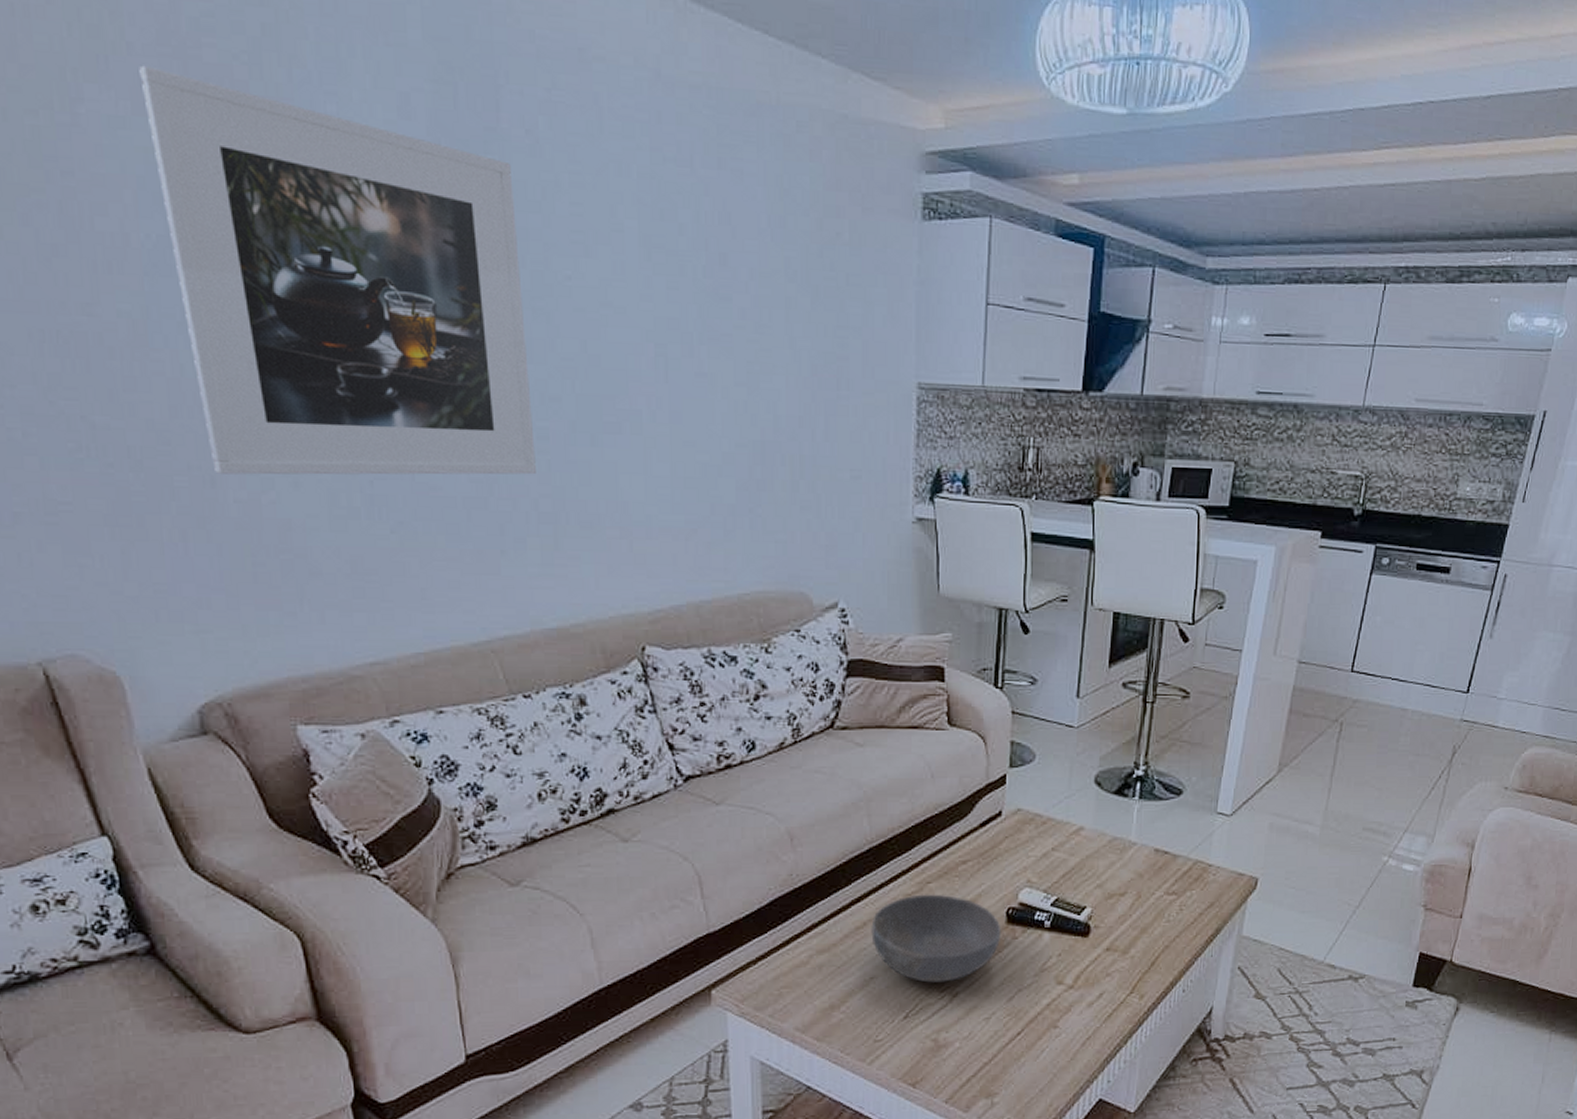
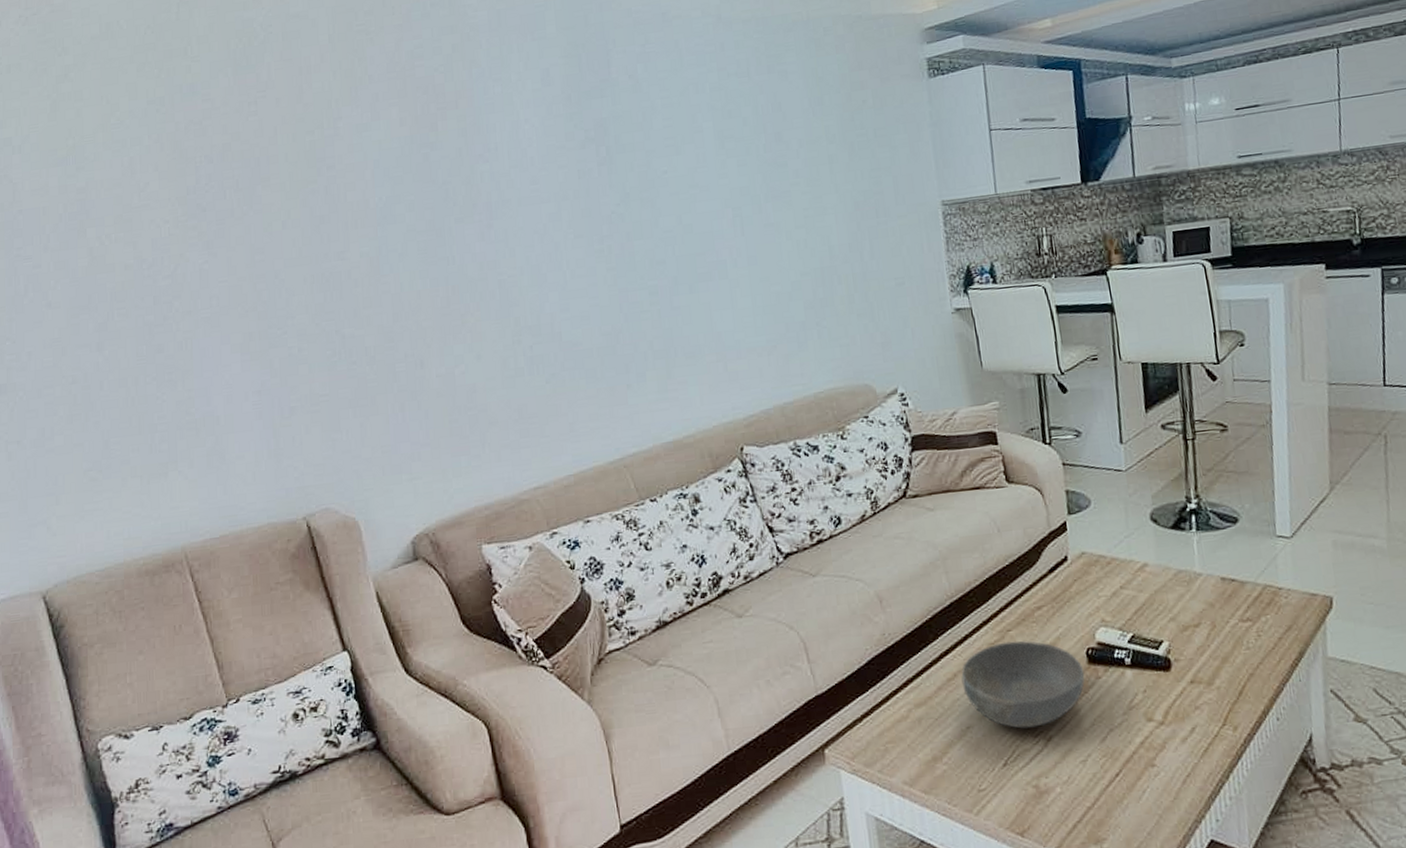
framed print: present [139,65,536,475] -> none [376,87,650,358]

